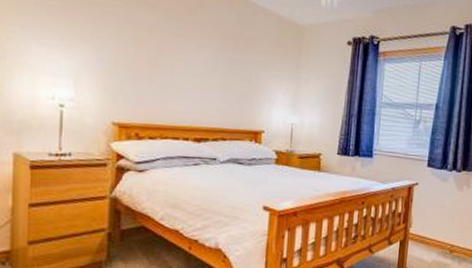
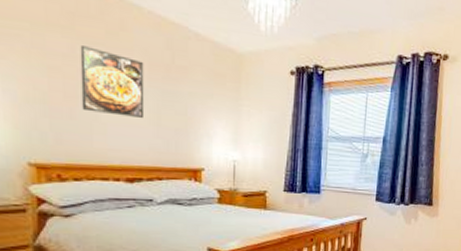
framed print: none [161,20,217,83] -> present [80,46,145,118]

